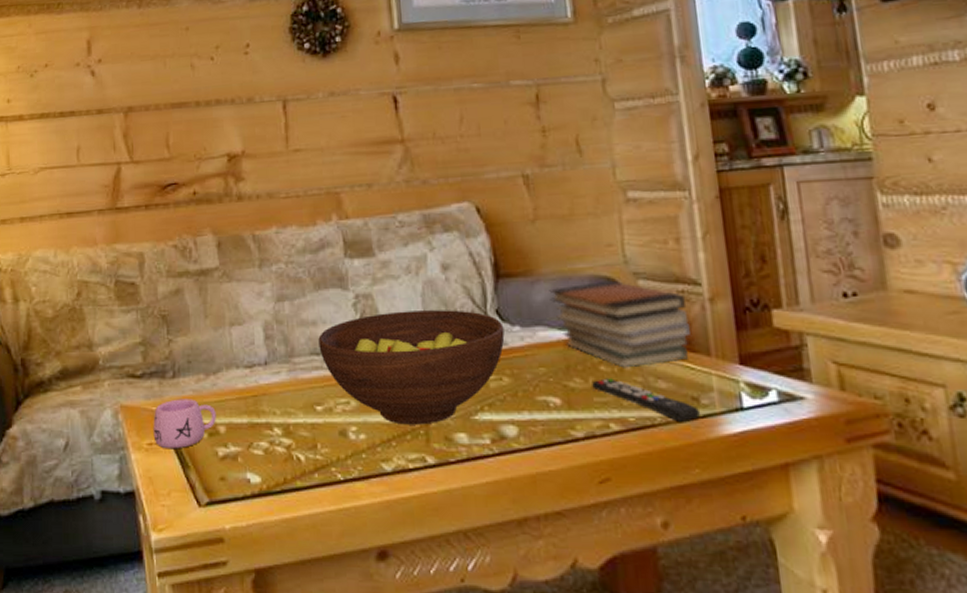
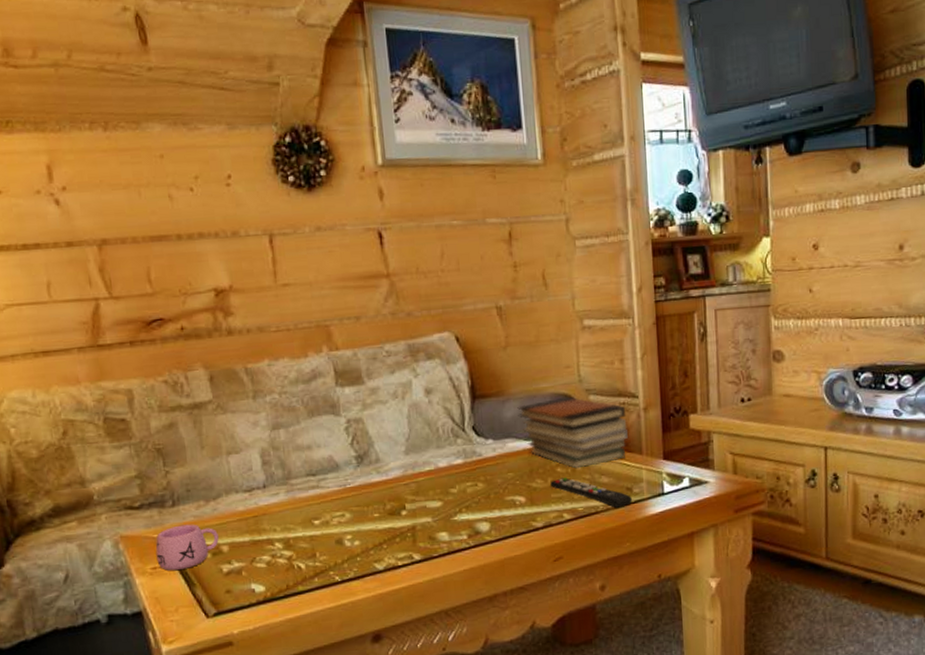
fruit bowl: present [318,310,505,425] -> none [313,428,480,530]

